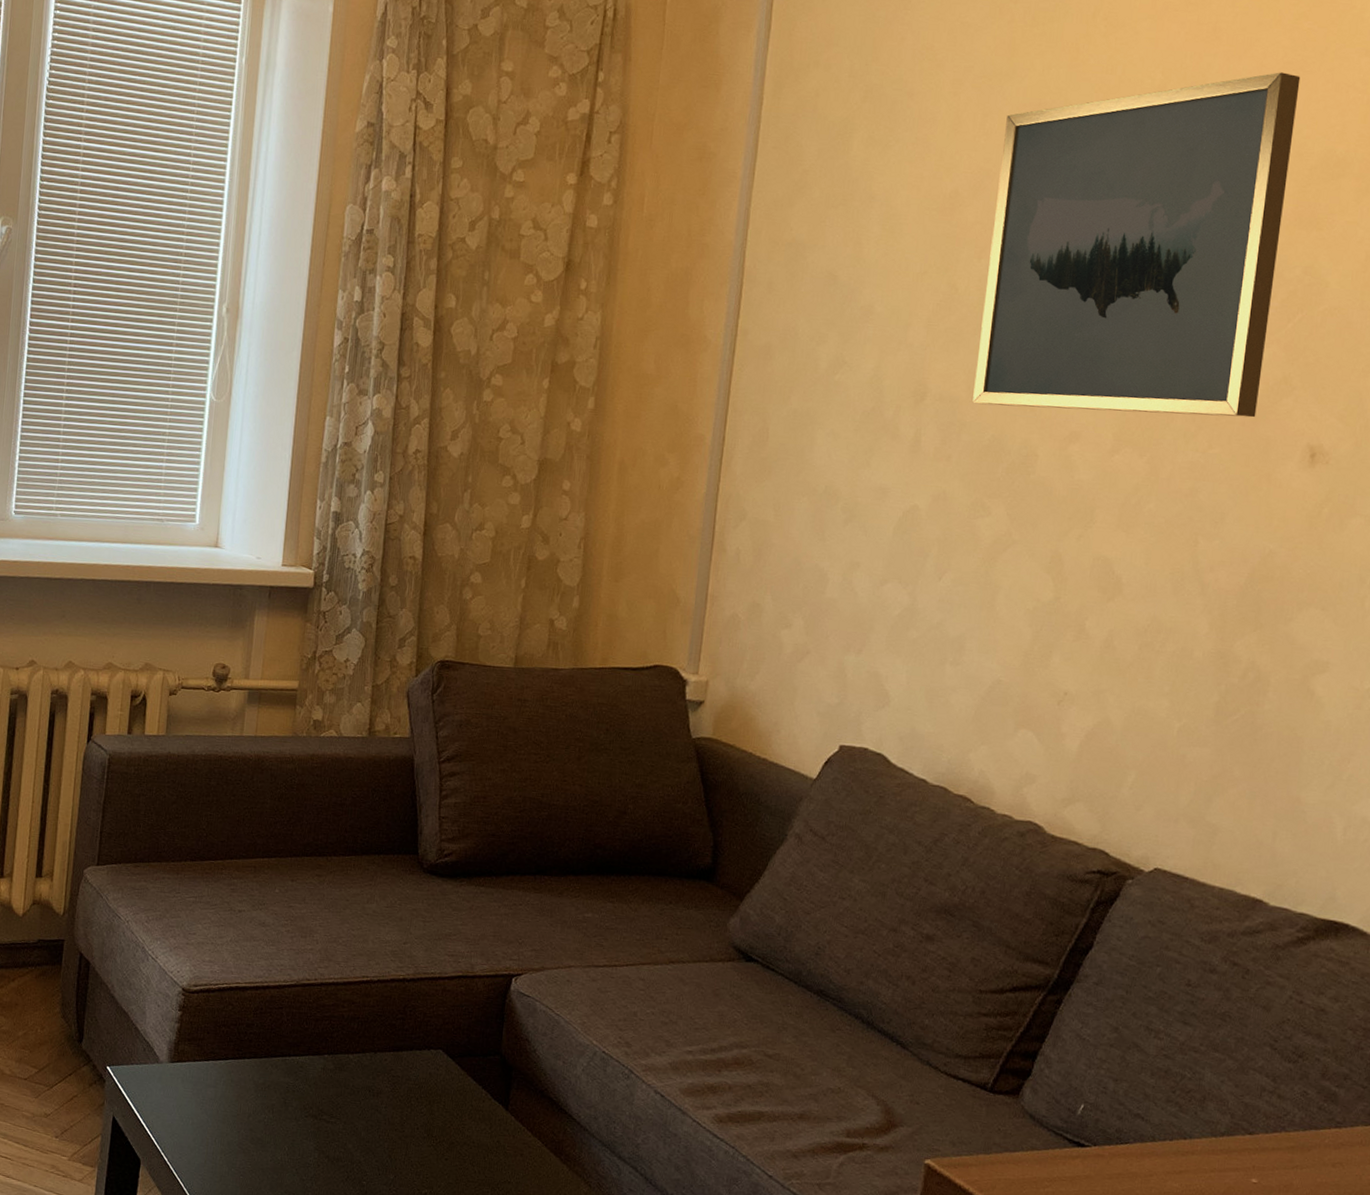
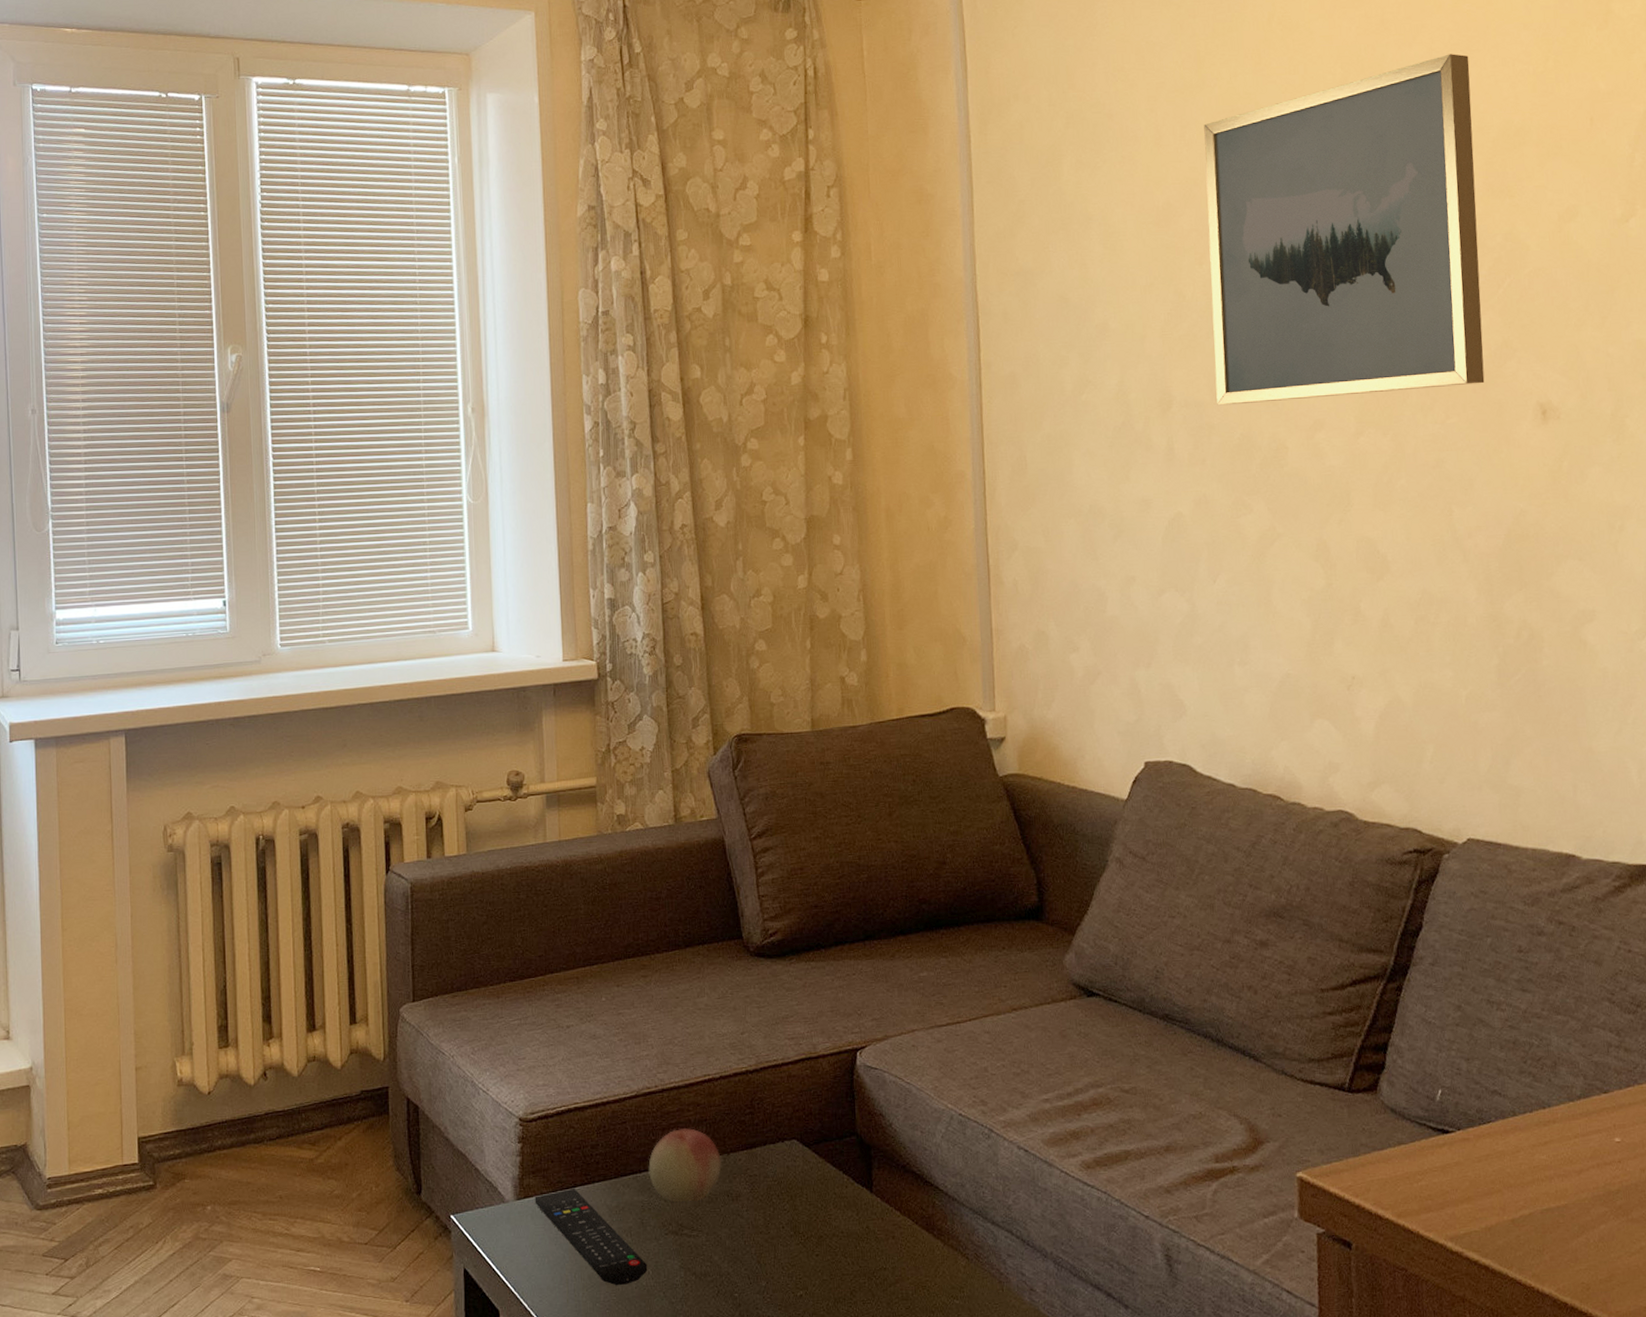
remote control: none [187,1060,285,1156] -> present [534,1188,648,1286]
fruit: none [297,1022,368,1092] -> present [648,1128,722,1203]

